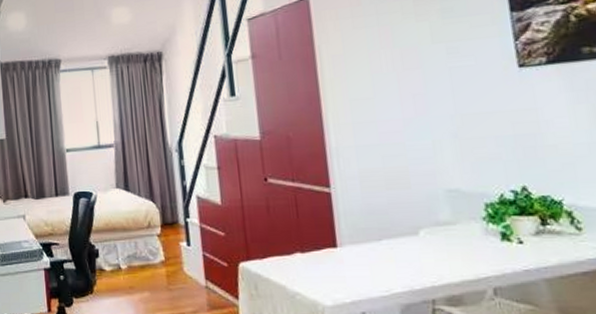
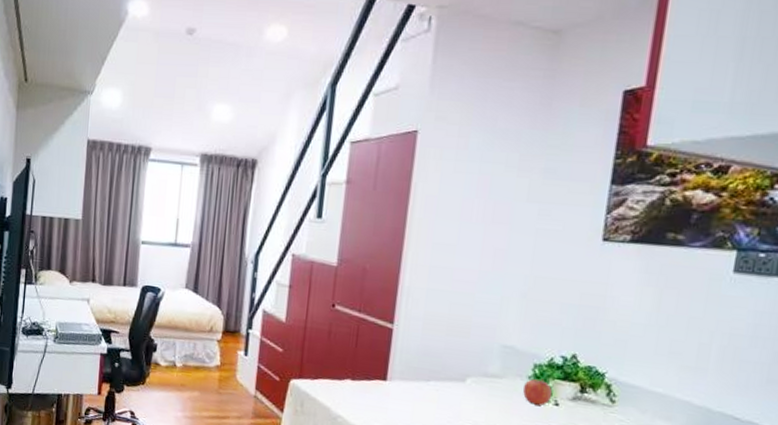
fruit: none [481,218,514,246] -> present [523,379,553,406]

